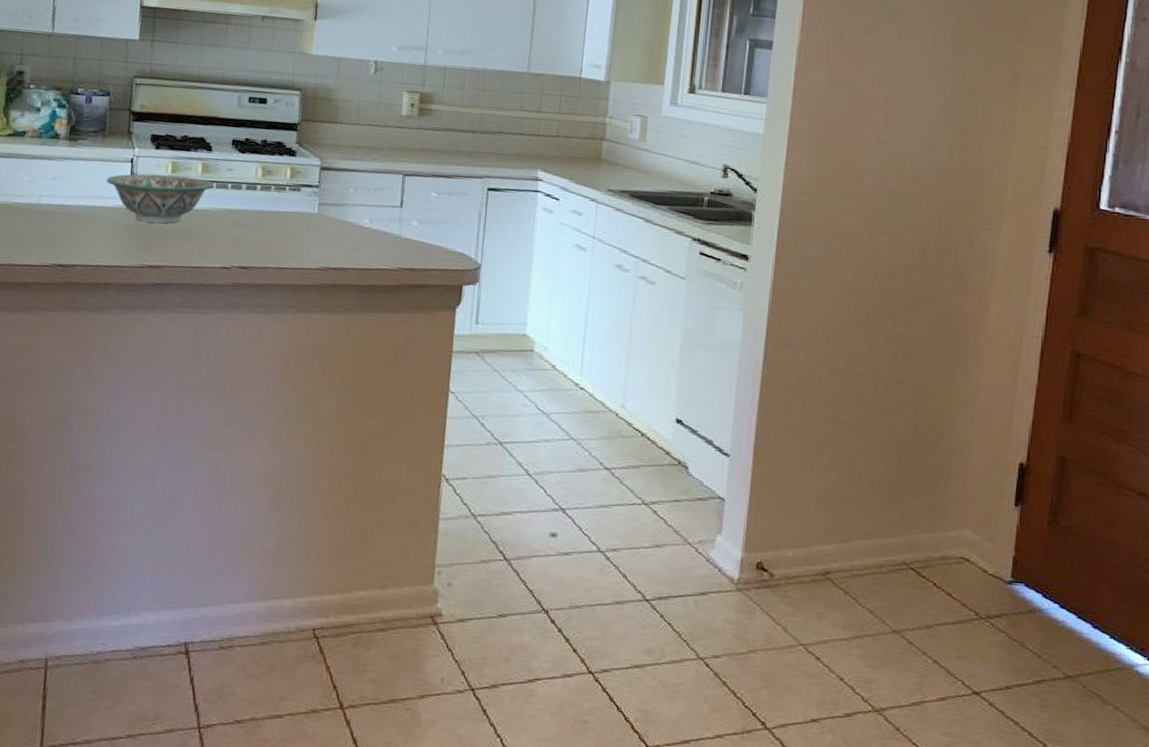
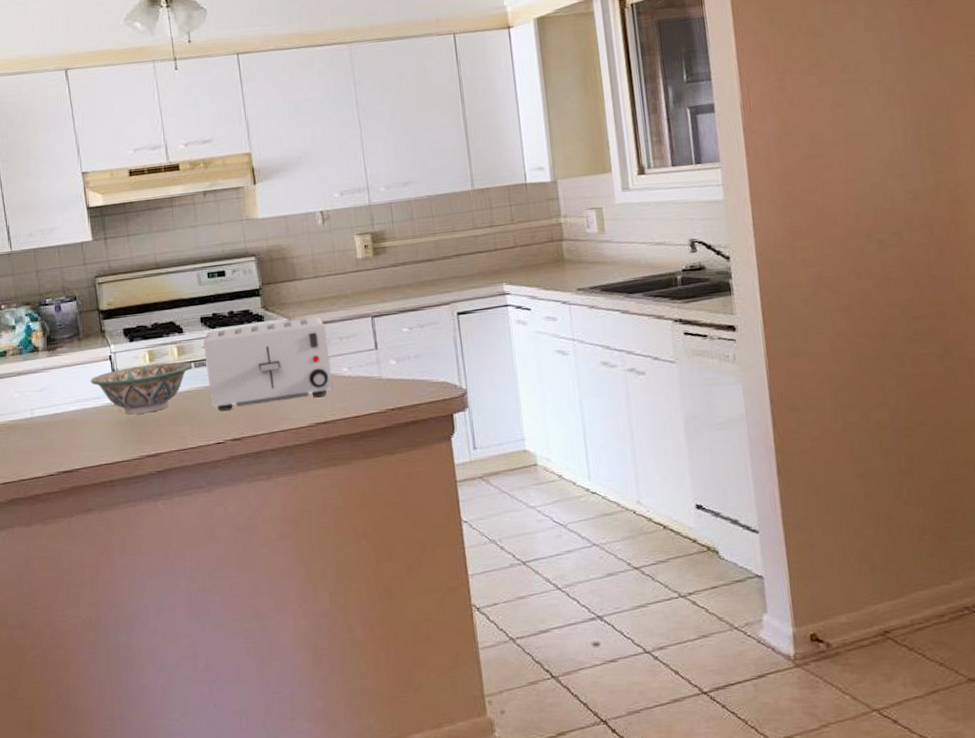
toaster: none [225,155,356,242] -> present [203,317,333,411]

